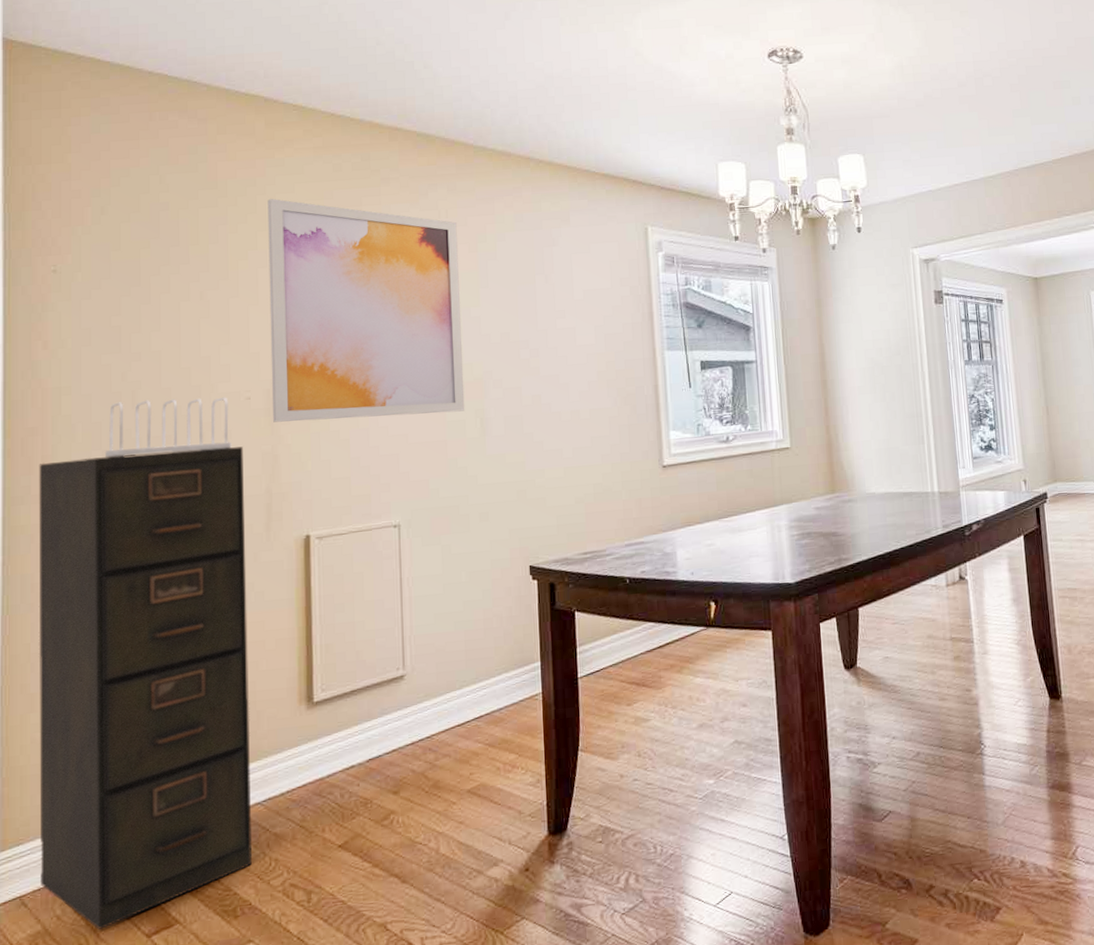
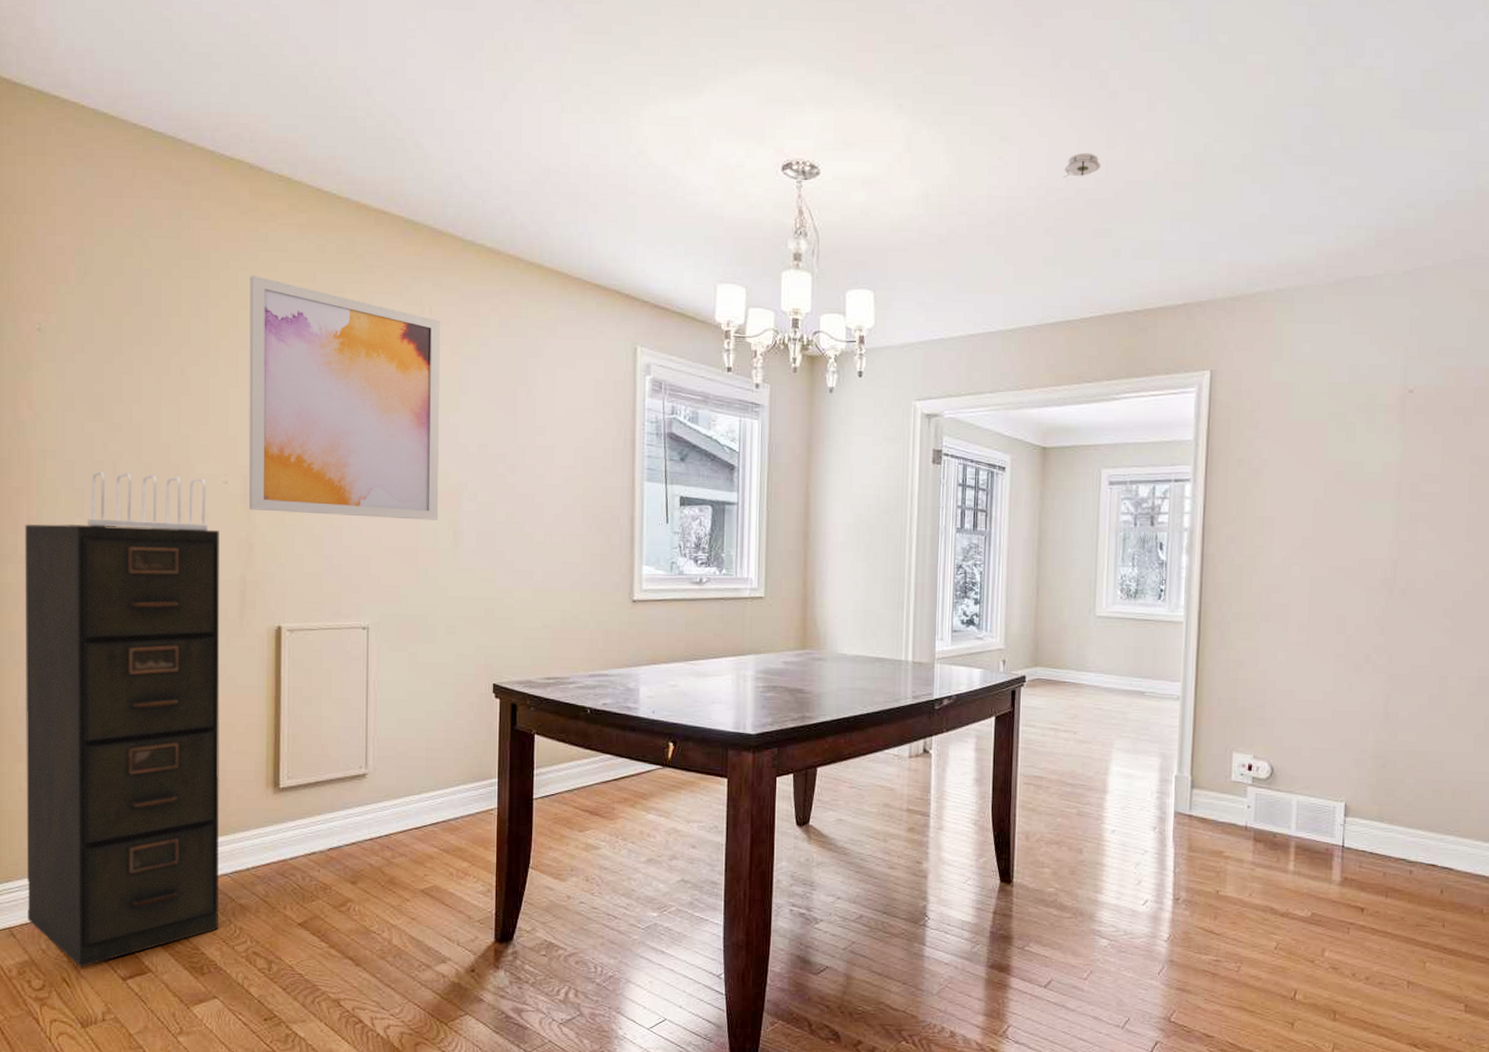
smoke detector: none [1020,18,1052,41] -> present [1064,152,1101,178]

